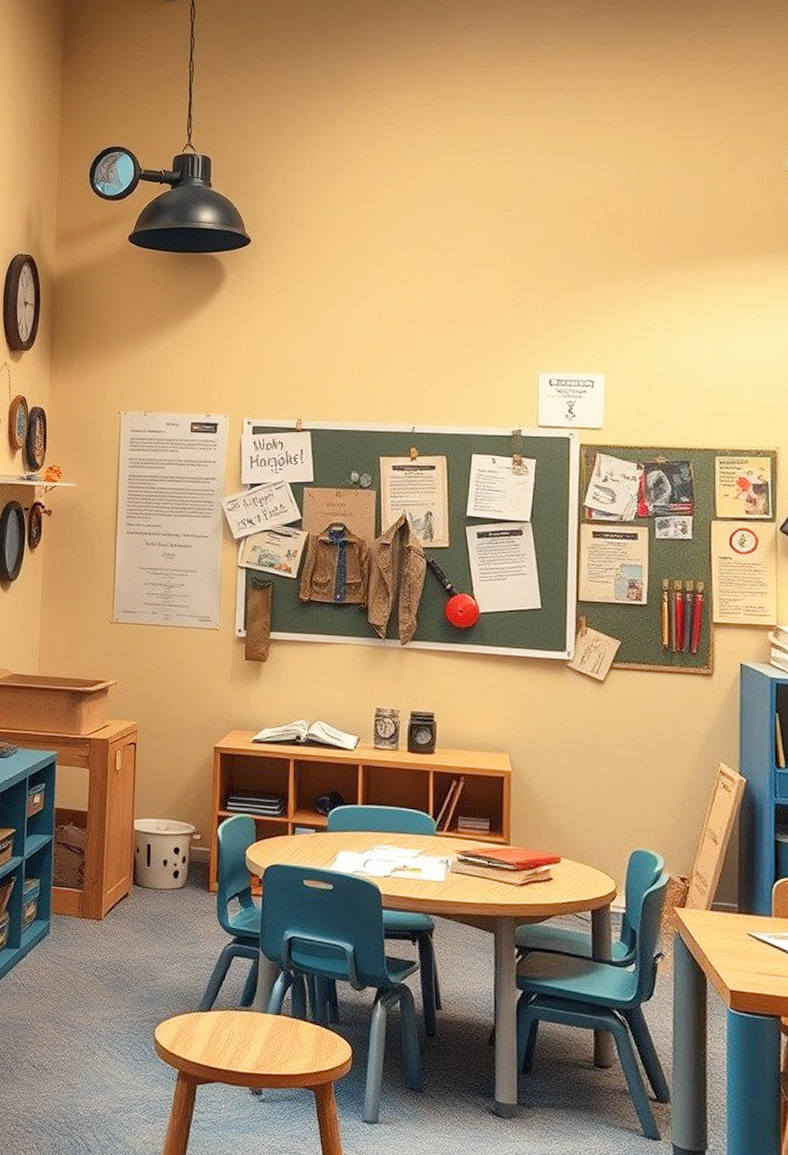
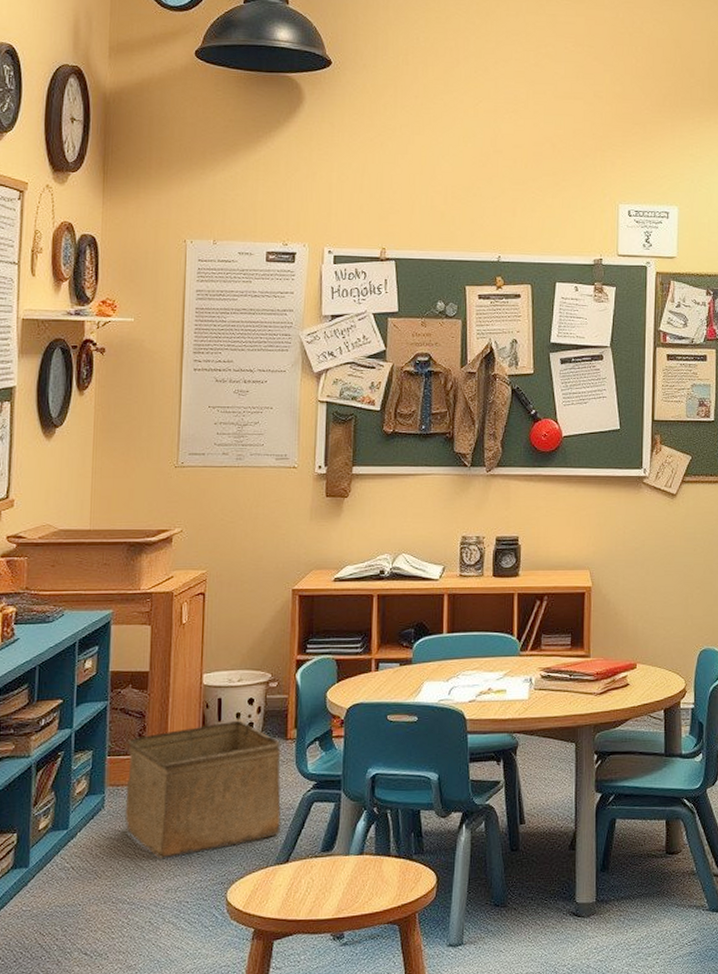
storage bin: none [67,867,204,989] -> present [125,720,281,858]

